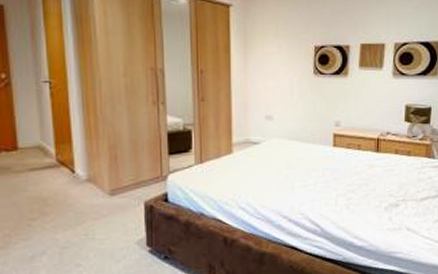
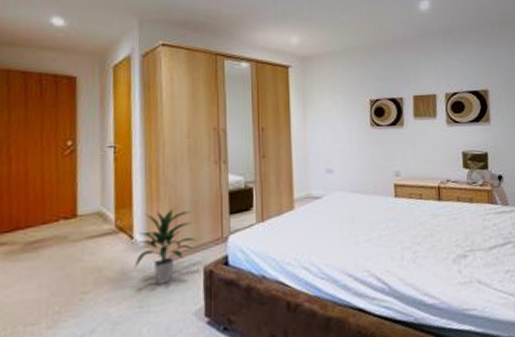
indoor plant: none [77,147,137,216] -> present [134,209,197,285]

